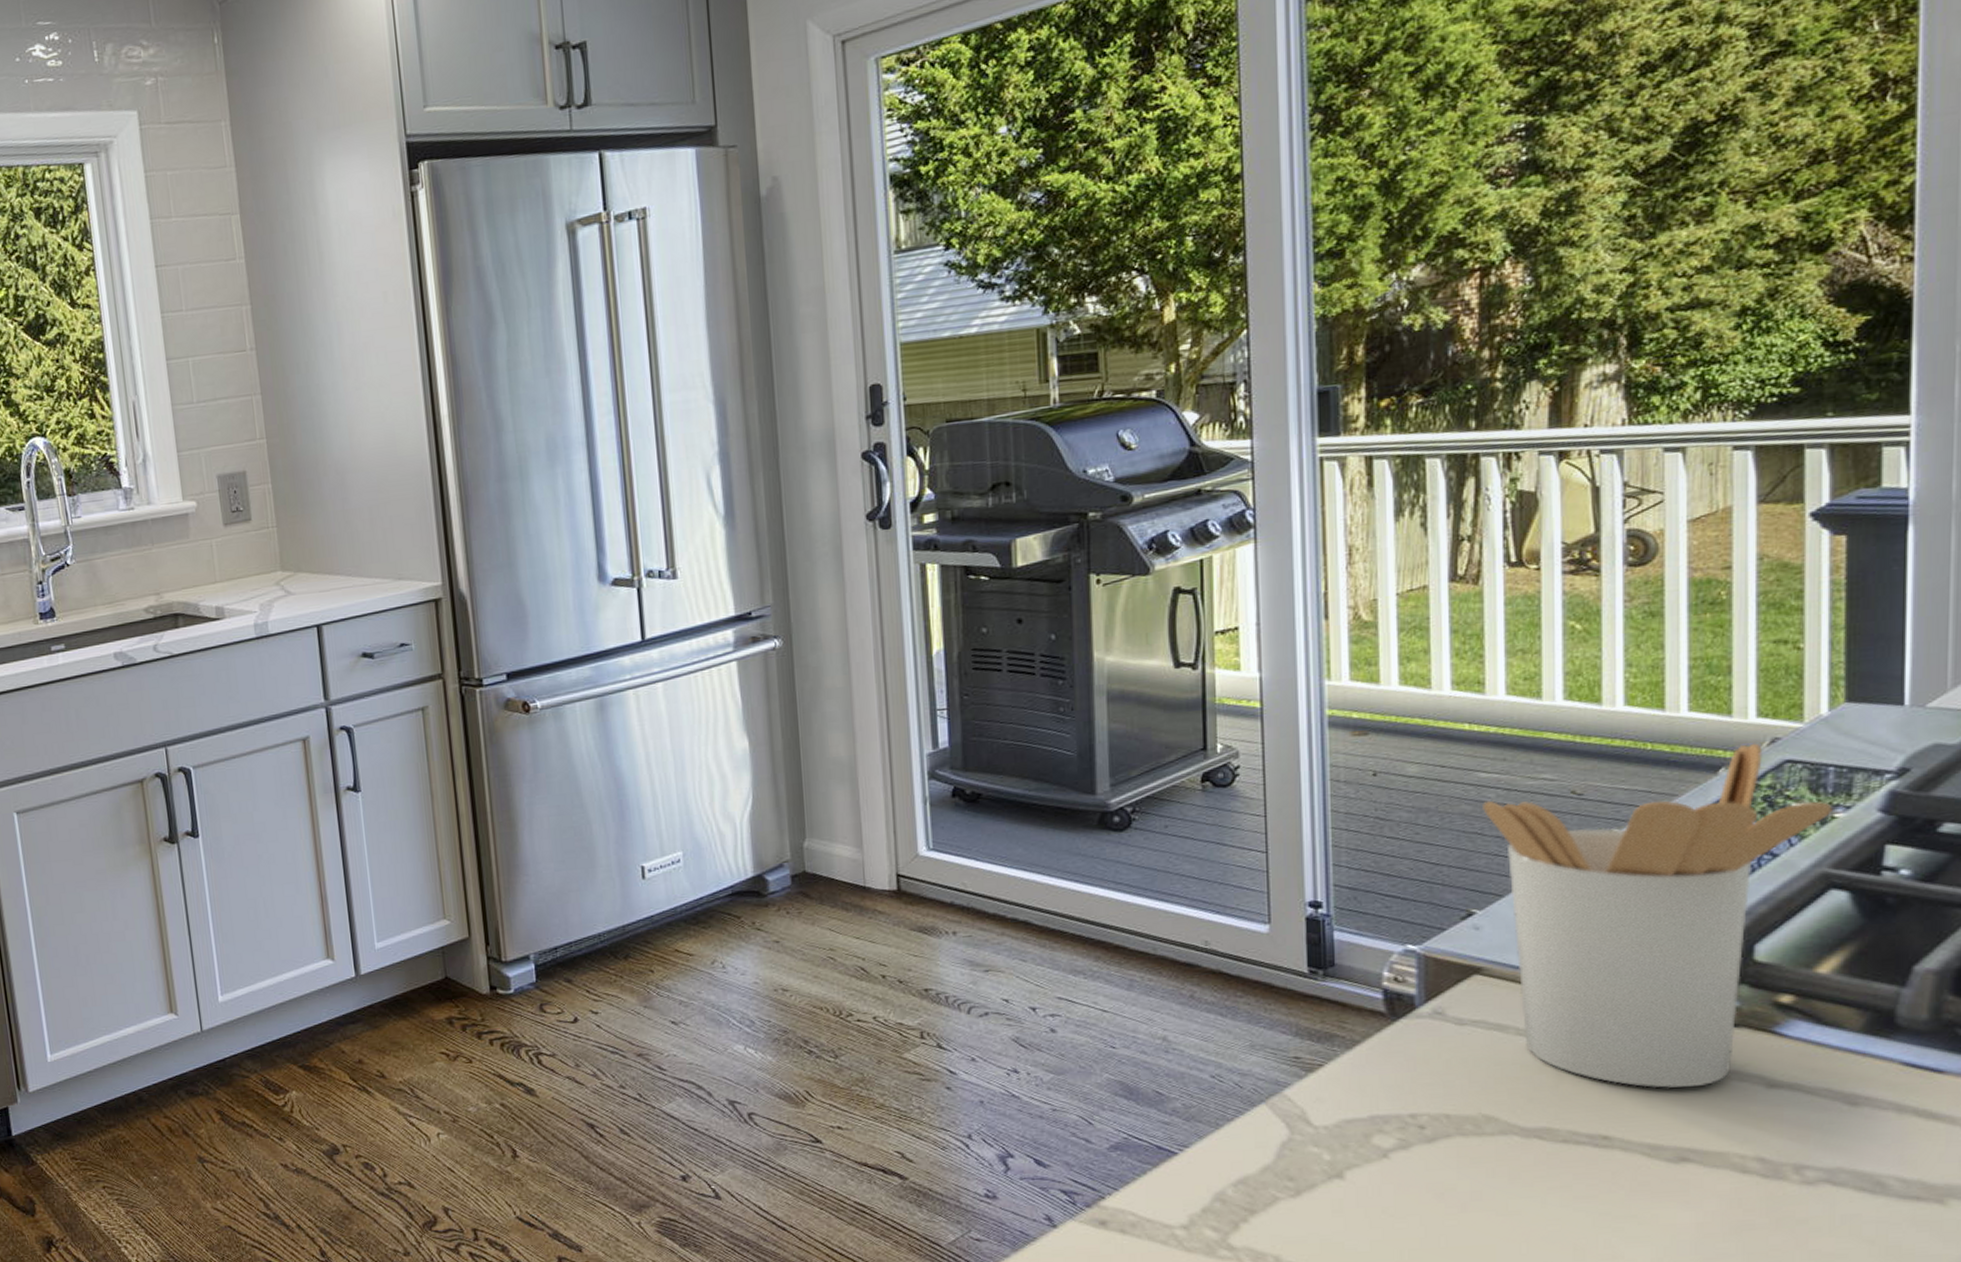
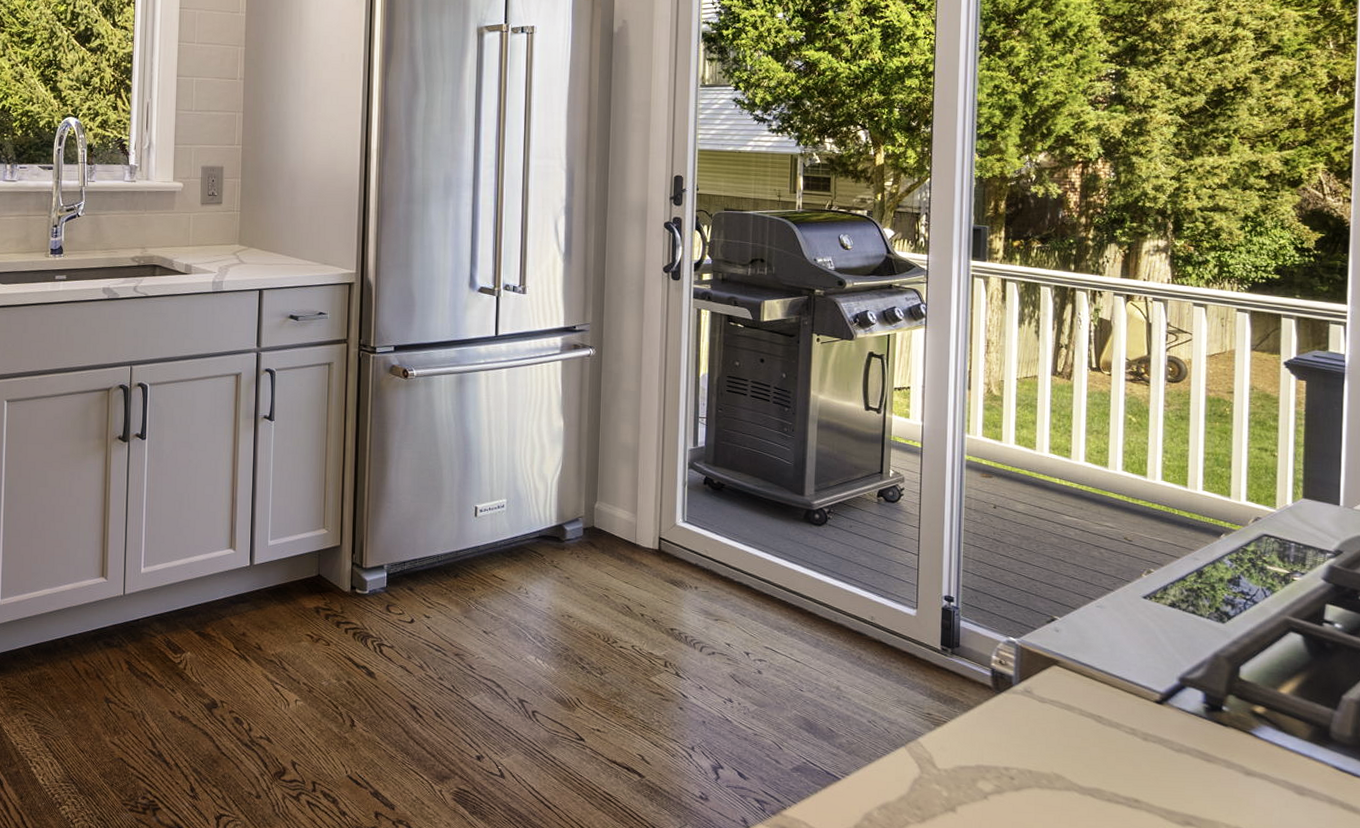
utensil holder: present [1483,743,1833,1088] -> none [1065,519,1293,769]

